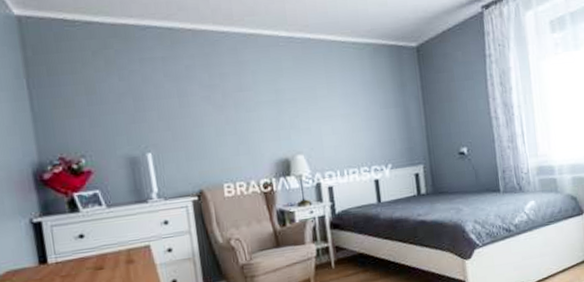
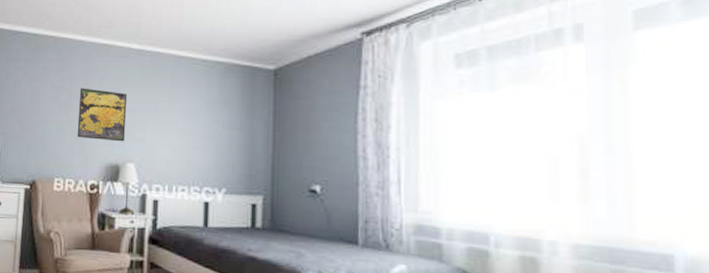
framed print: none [232,83,291,137] -> present [77,88,128,142]

